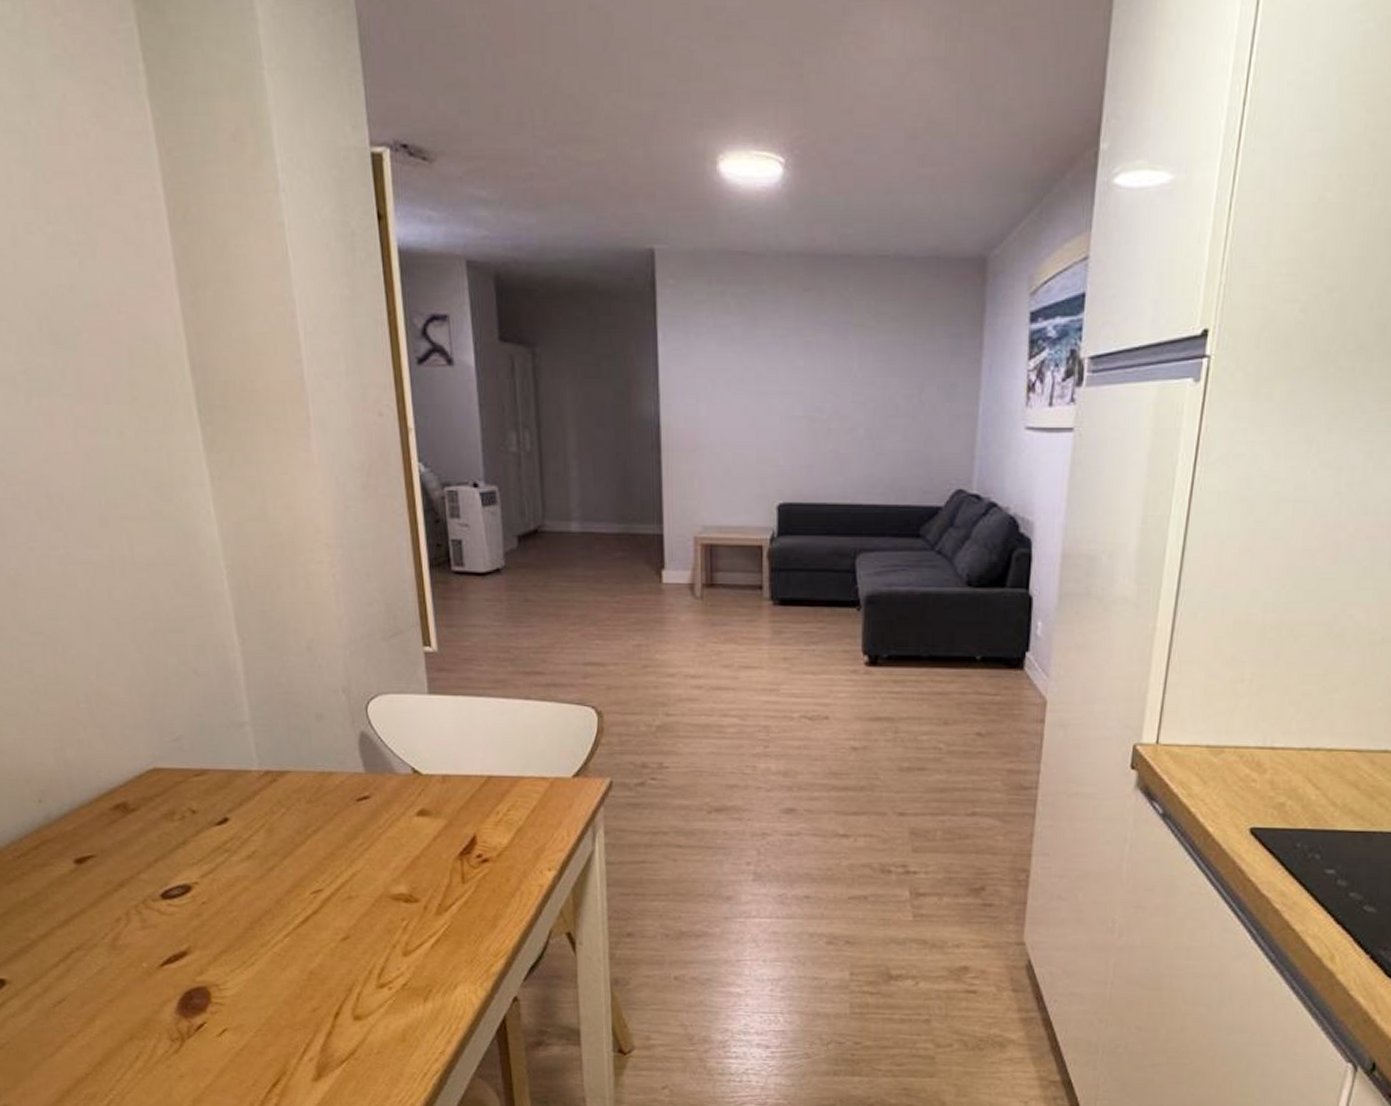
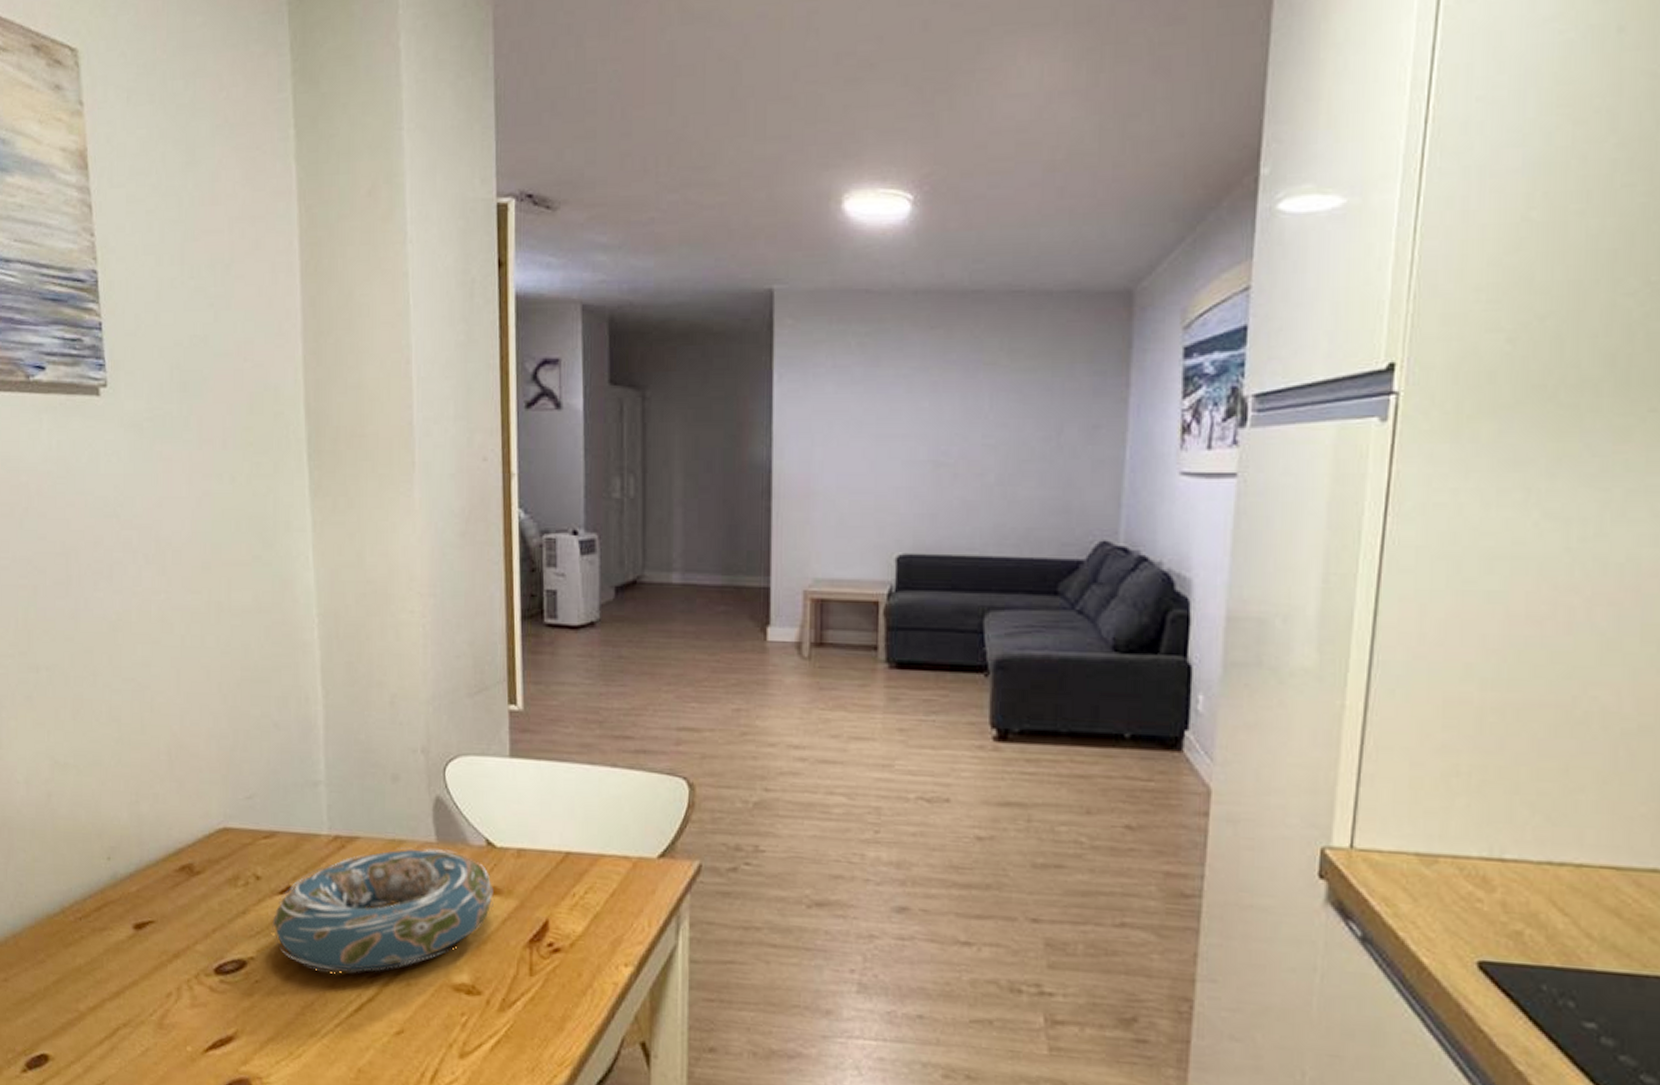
decorative bowl: none [212,778,424,891] -> present [272,847,494,973]

